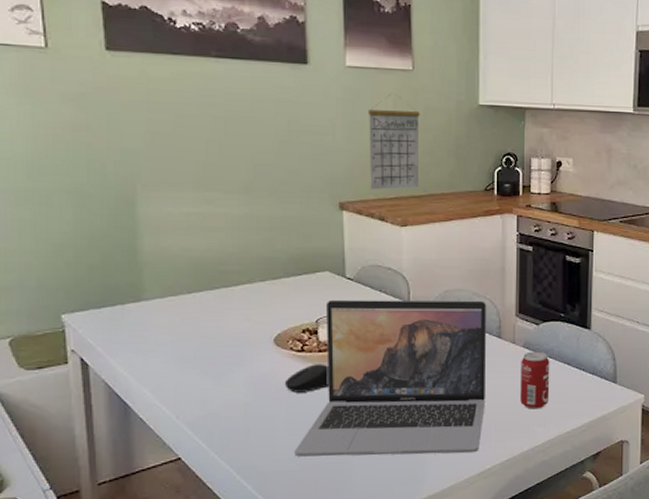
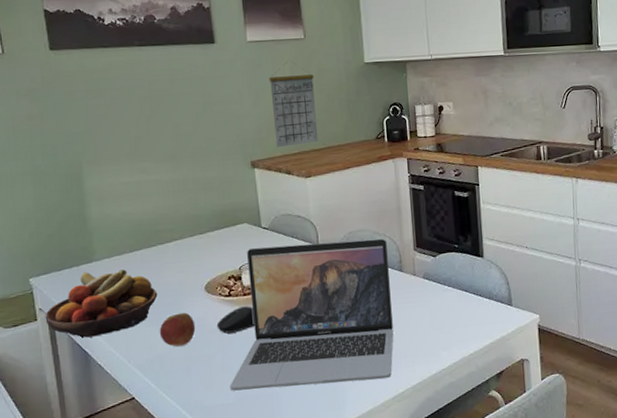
fruit bowl: none [78,312,217,387] -> present [45,269,158,338]
apple: none [216,366,260,404] -> present [159,312,196,347]
beverage can: present [520,351,550,409] -> none [422,281,451,335]

